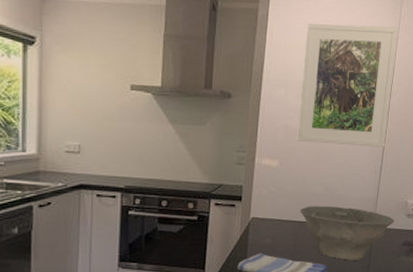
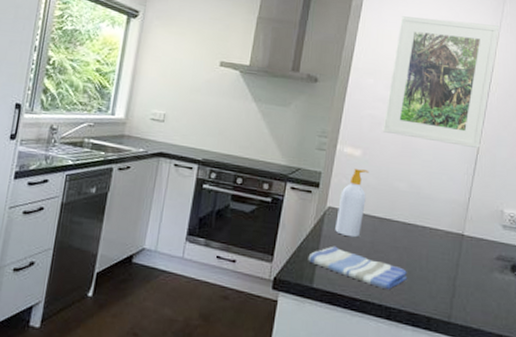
soap bottle: none [260,179,287,243] -> present [335,169,369,238]
bowl: present [300,205,394,261] -> none [380,202,488,270]

